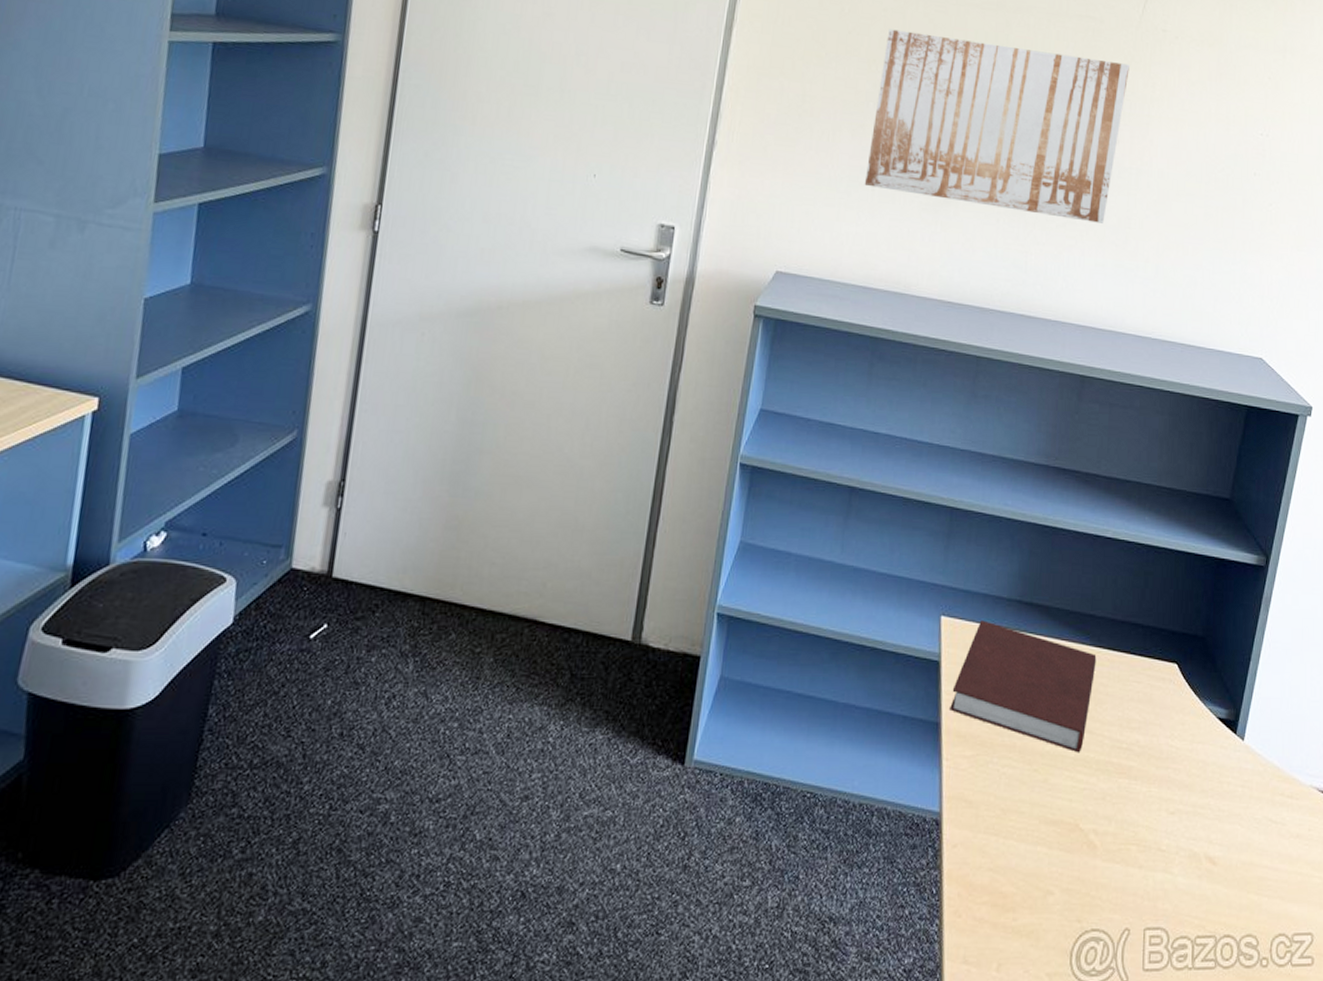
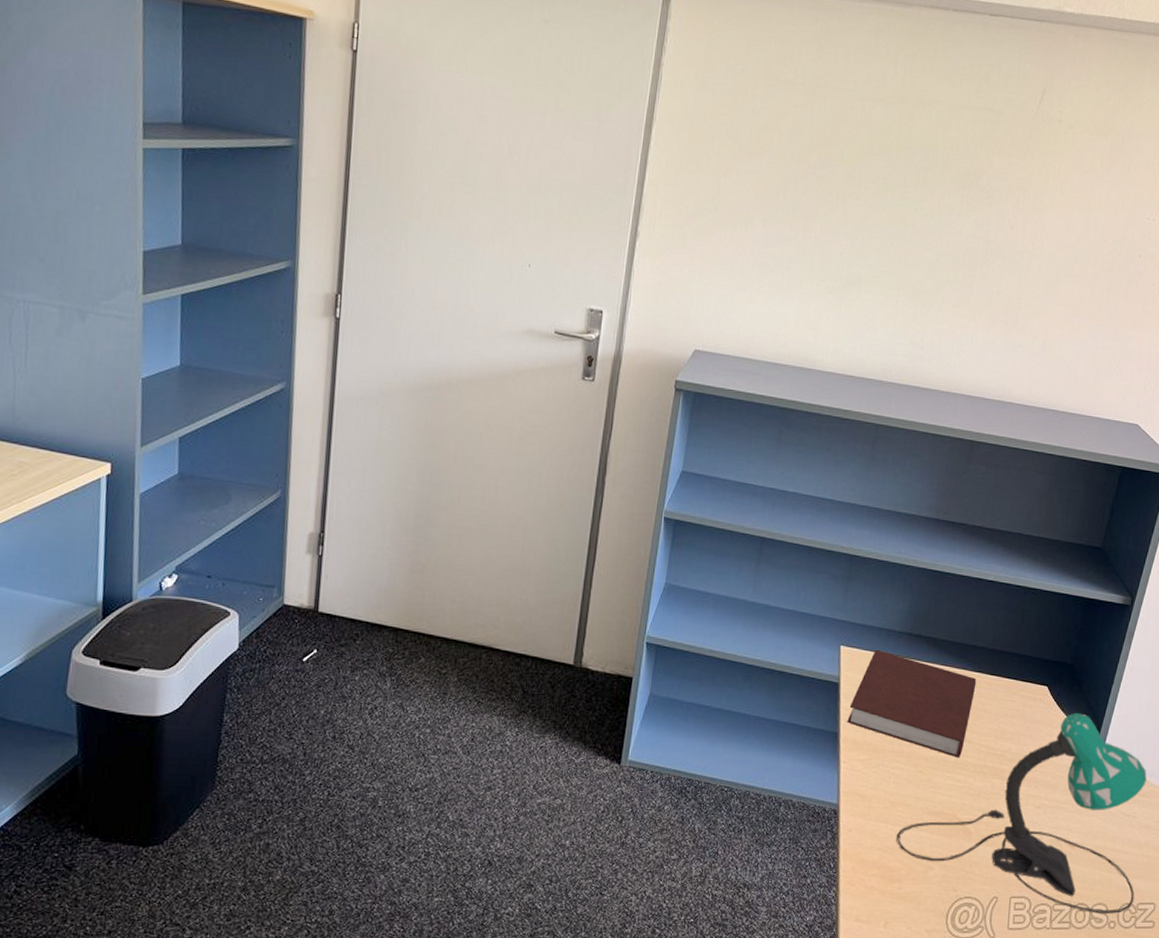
wall art: present [864,29,1130,224] -> none [774,124,1025,304]
desk lamp: none [1010,696,1294,948] -> present [897,713,1147,914]

